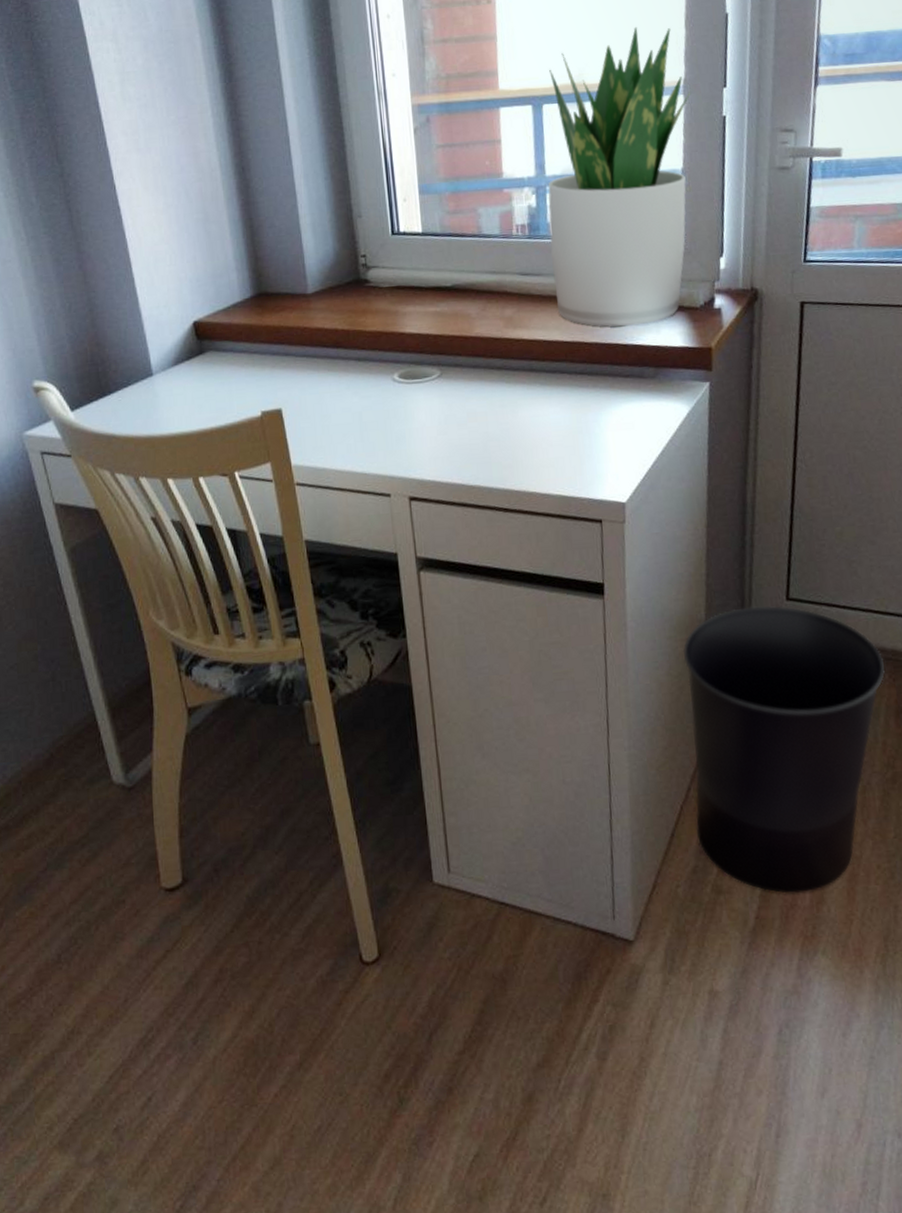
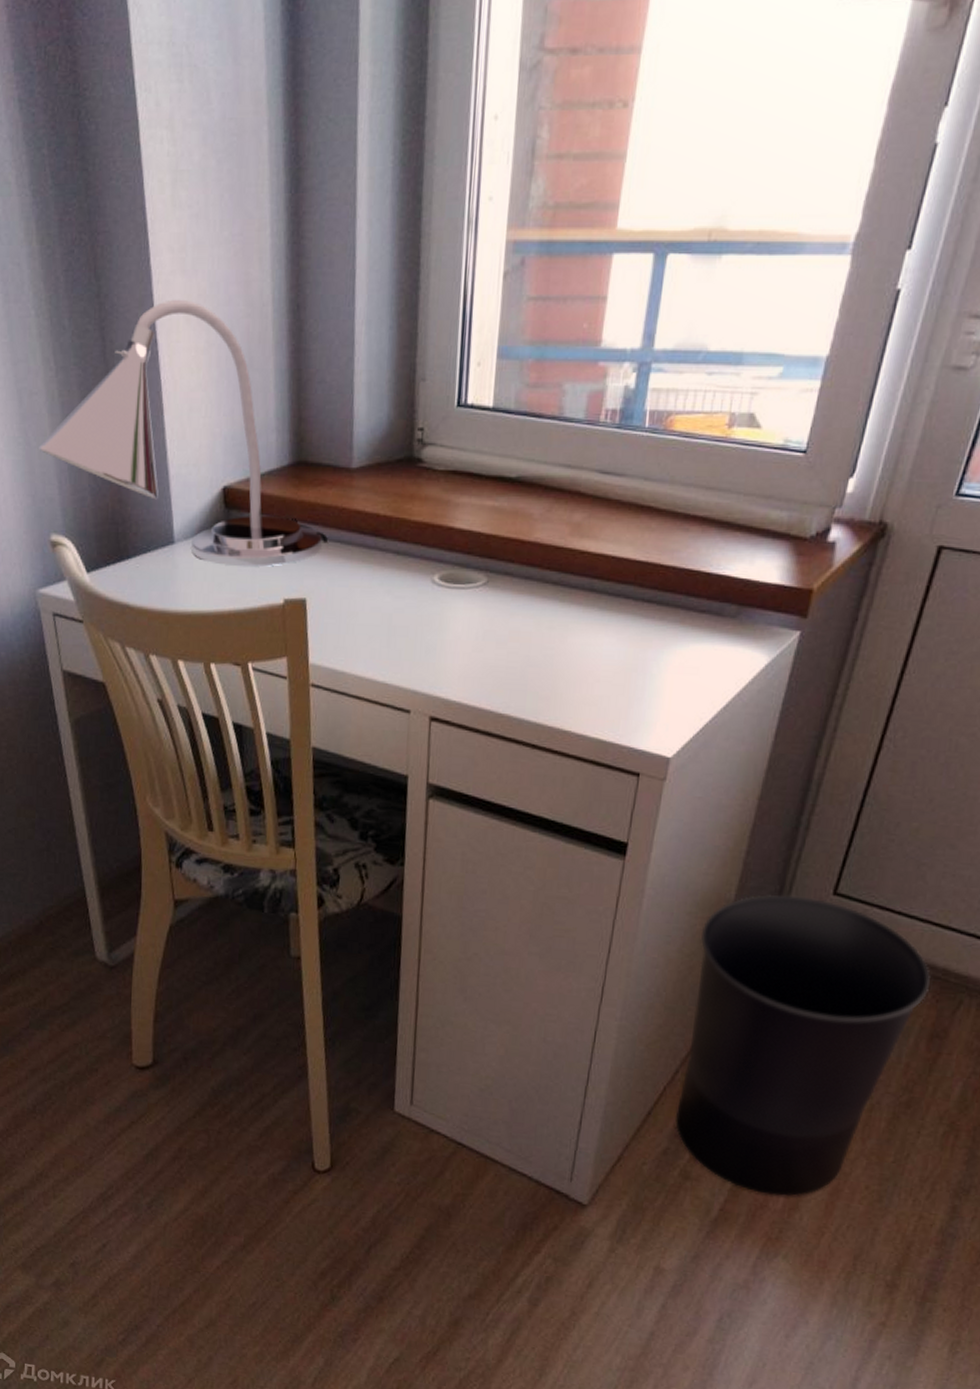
table lamp: none [14,171,294,389] -> present [37,299,328,567]
planter: present [547,27,691,327] -> none [635,155,863,552]

